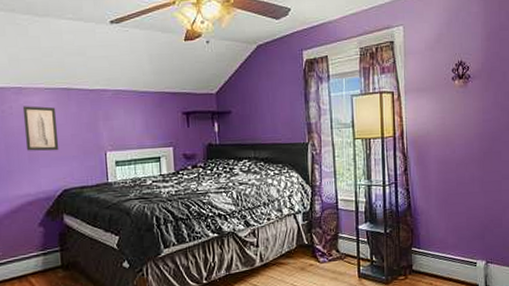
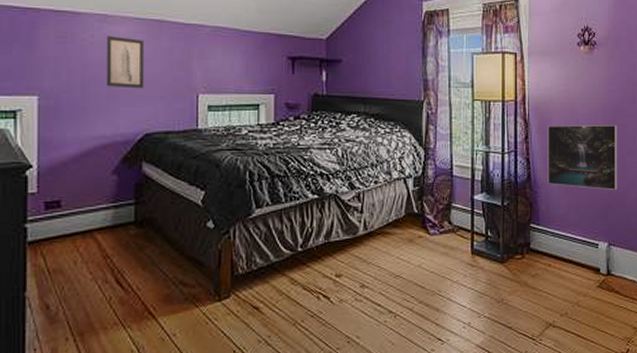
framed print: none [425,152,494,213] -> present [547,125,618,191]

